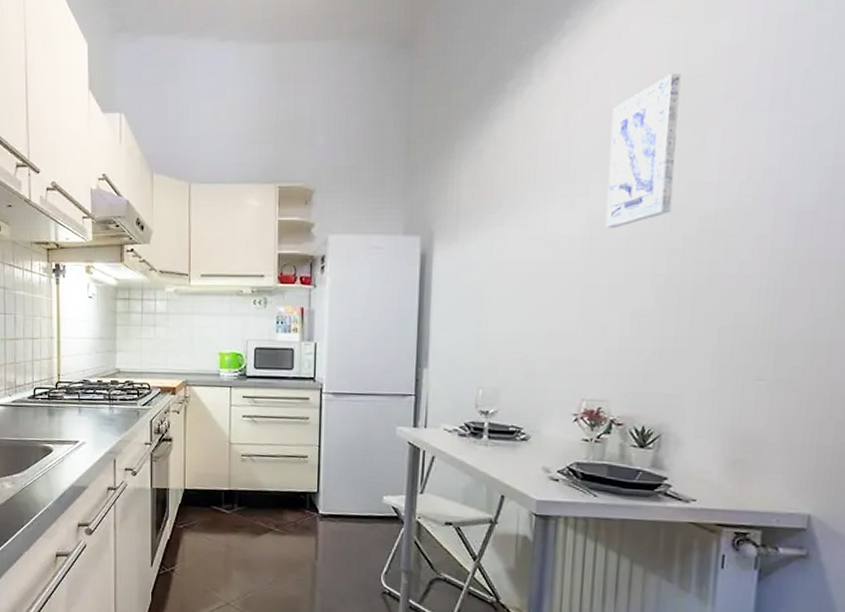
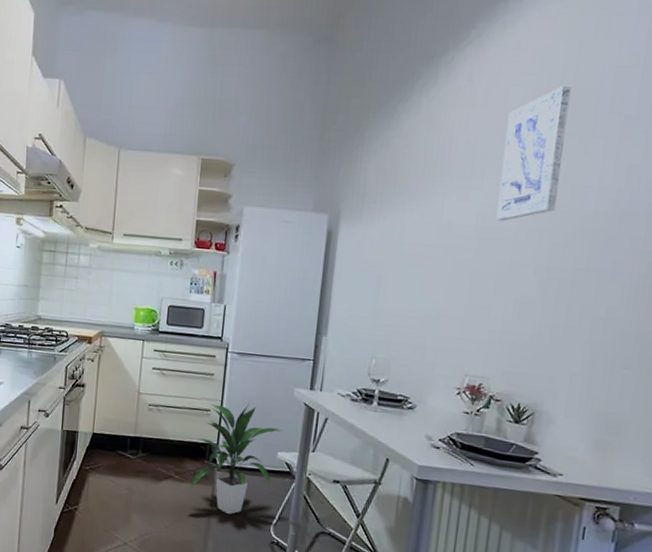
indoor plant: none [291,446,387,567] -> present [189,403,283,515]

